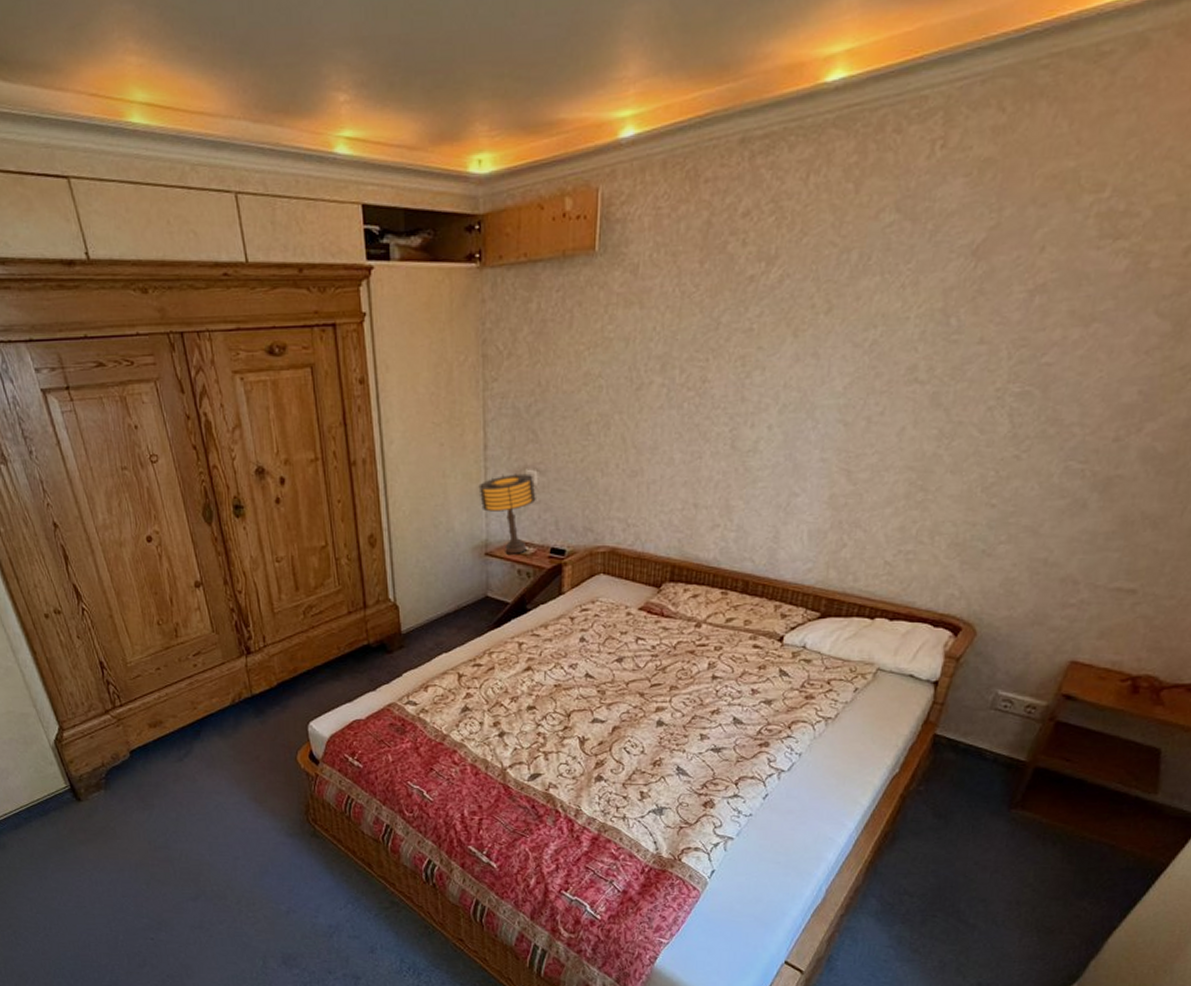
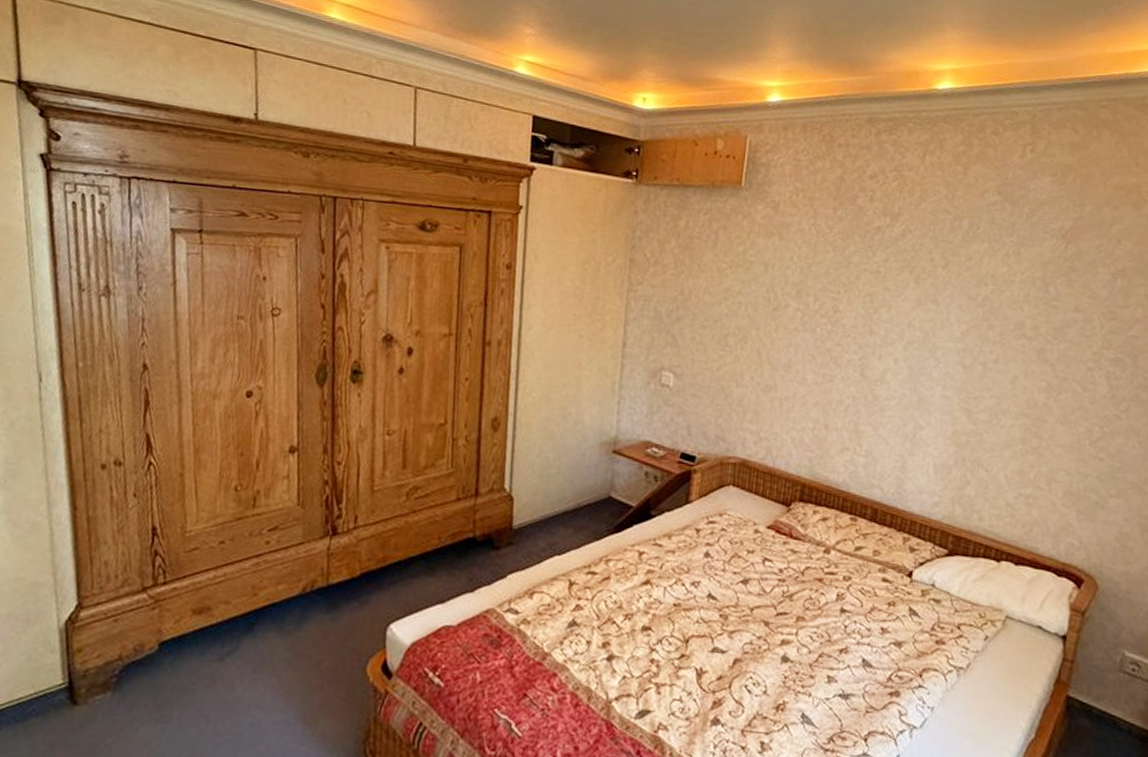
table lamp: present [478,473,536,554] -> none [613,372,671,456]

